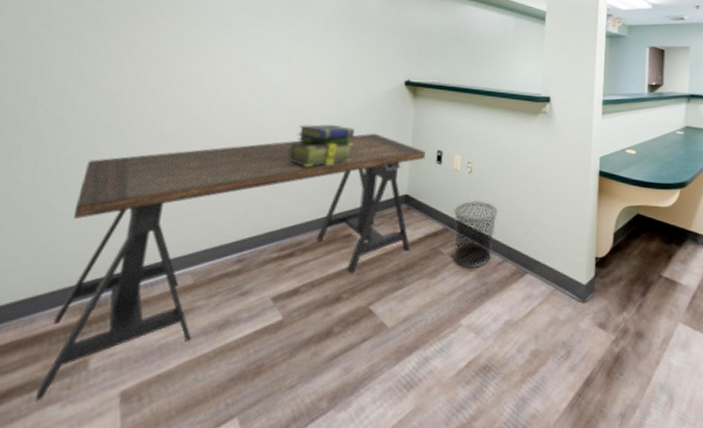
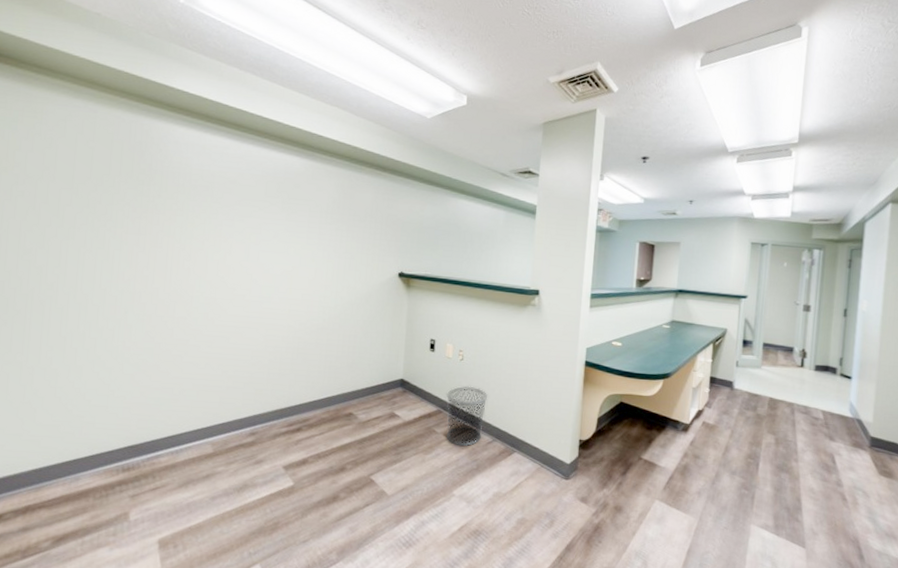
desk: present [36,133,426,401] -> none [88,321,419,545]
stack of books: present [288,124,356,167] -> none [291,312,353,352]

